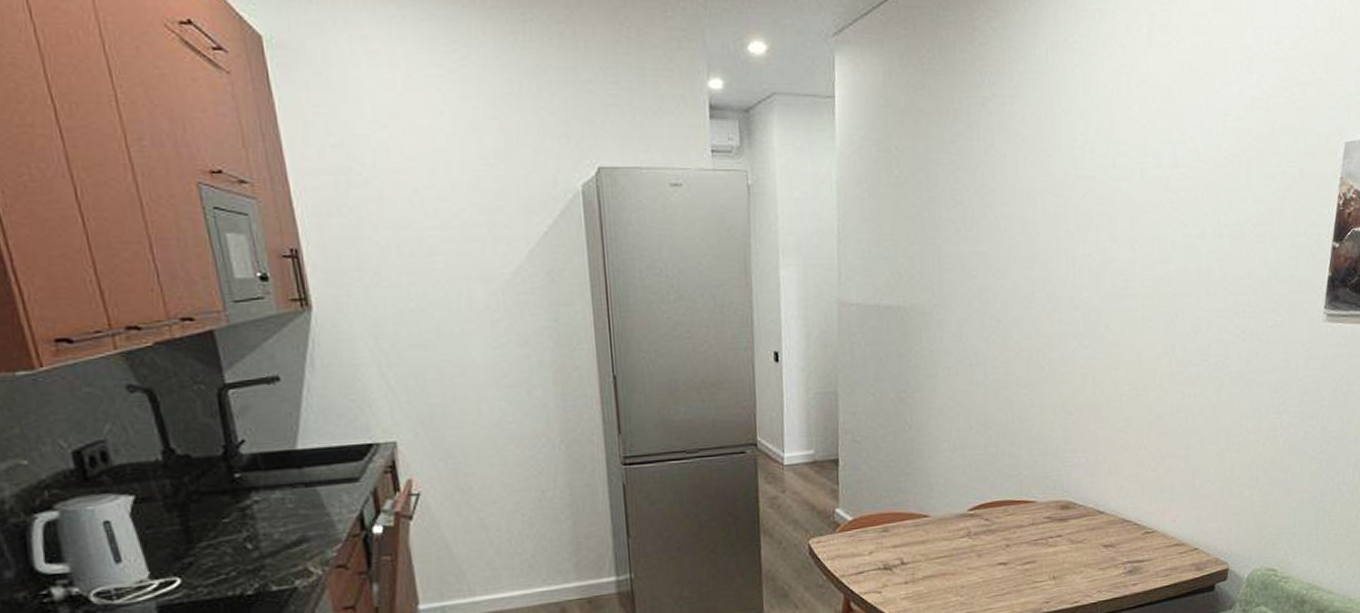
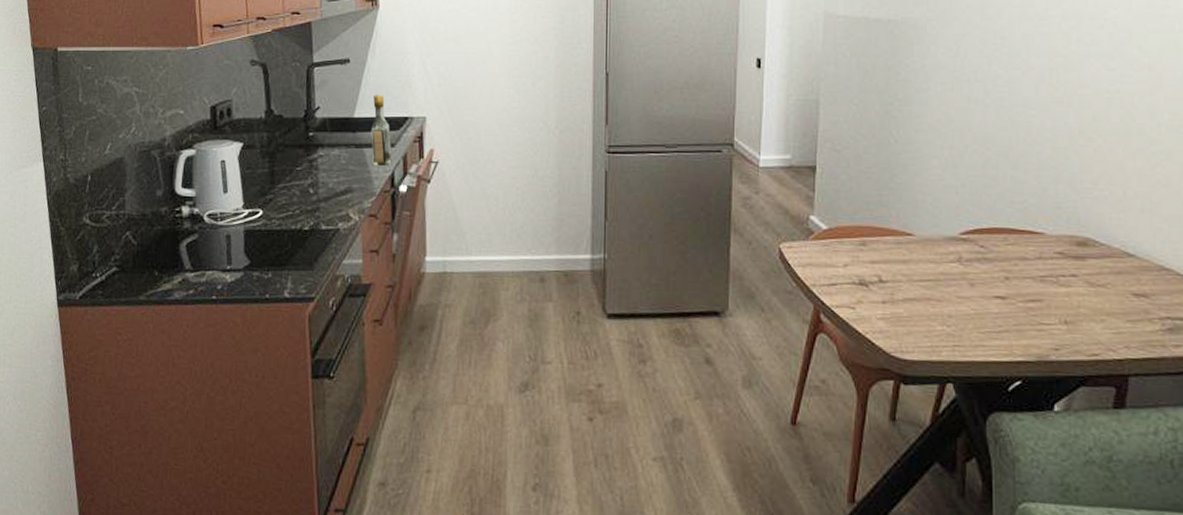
bottle: none [320,419,358,506] -> present [371,95,392,166]

